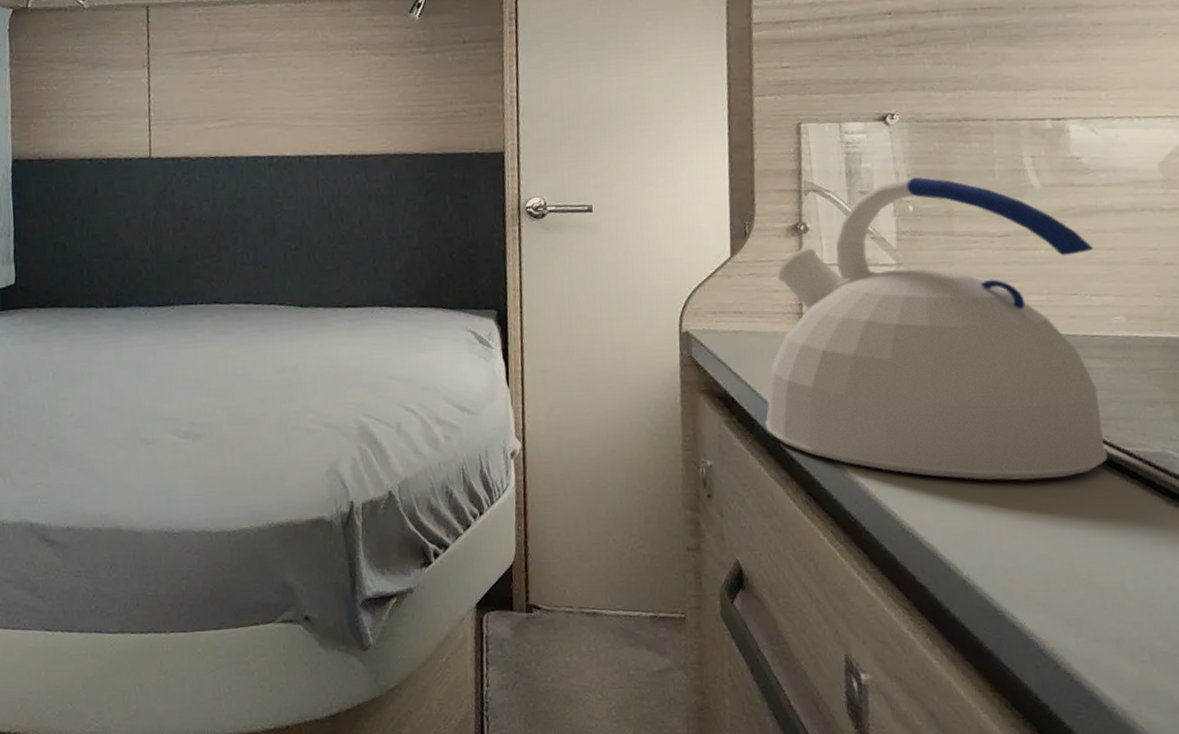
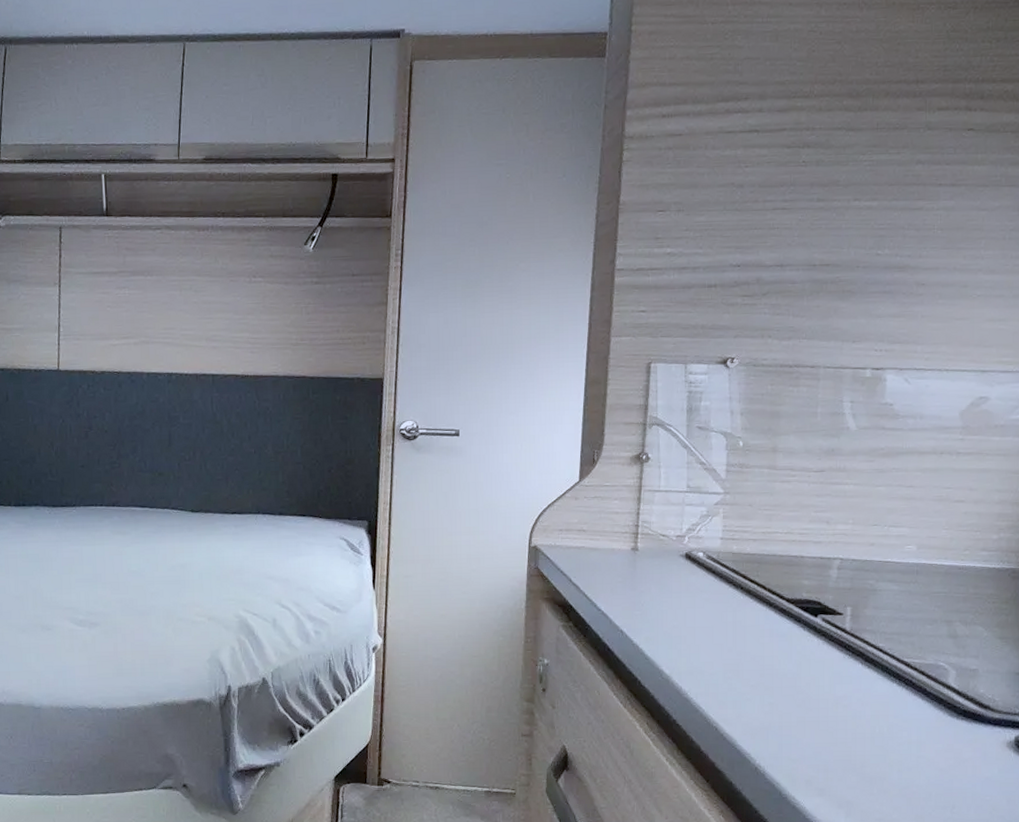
kettle: present [764,176,1108,480] -> none [597,415,896,684]

